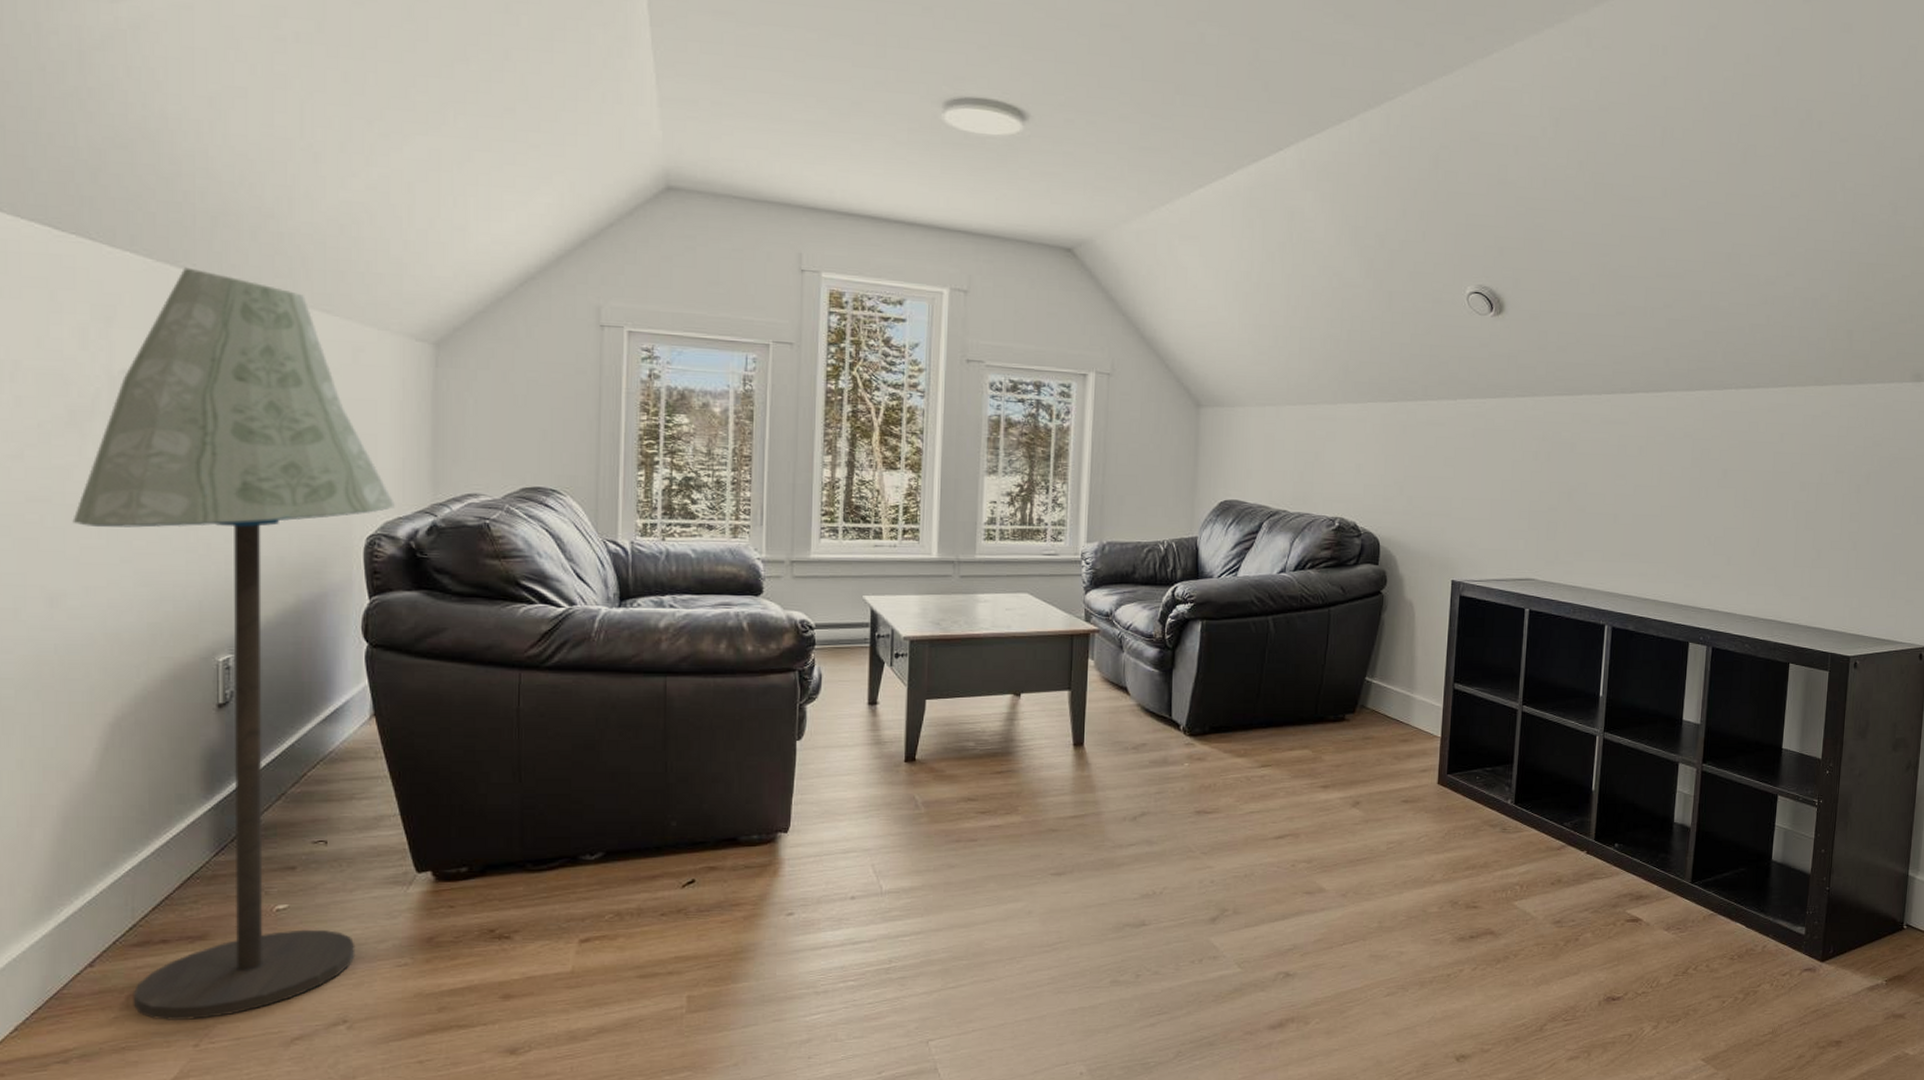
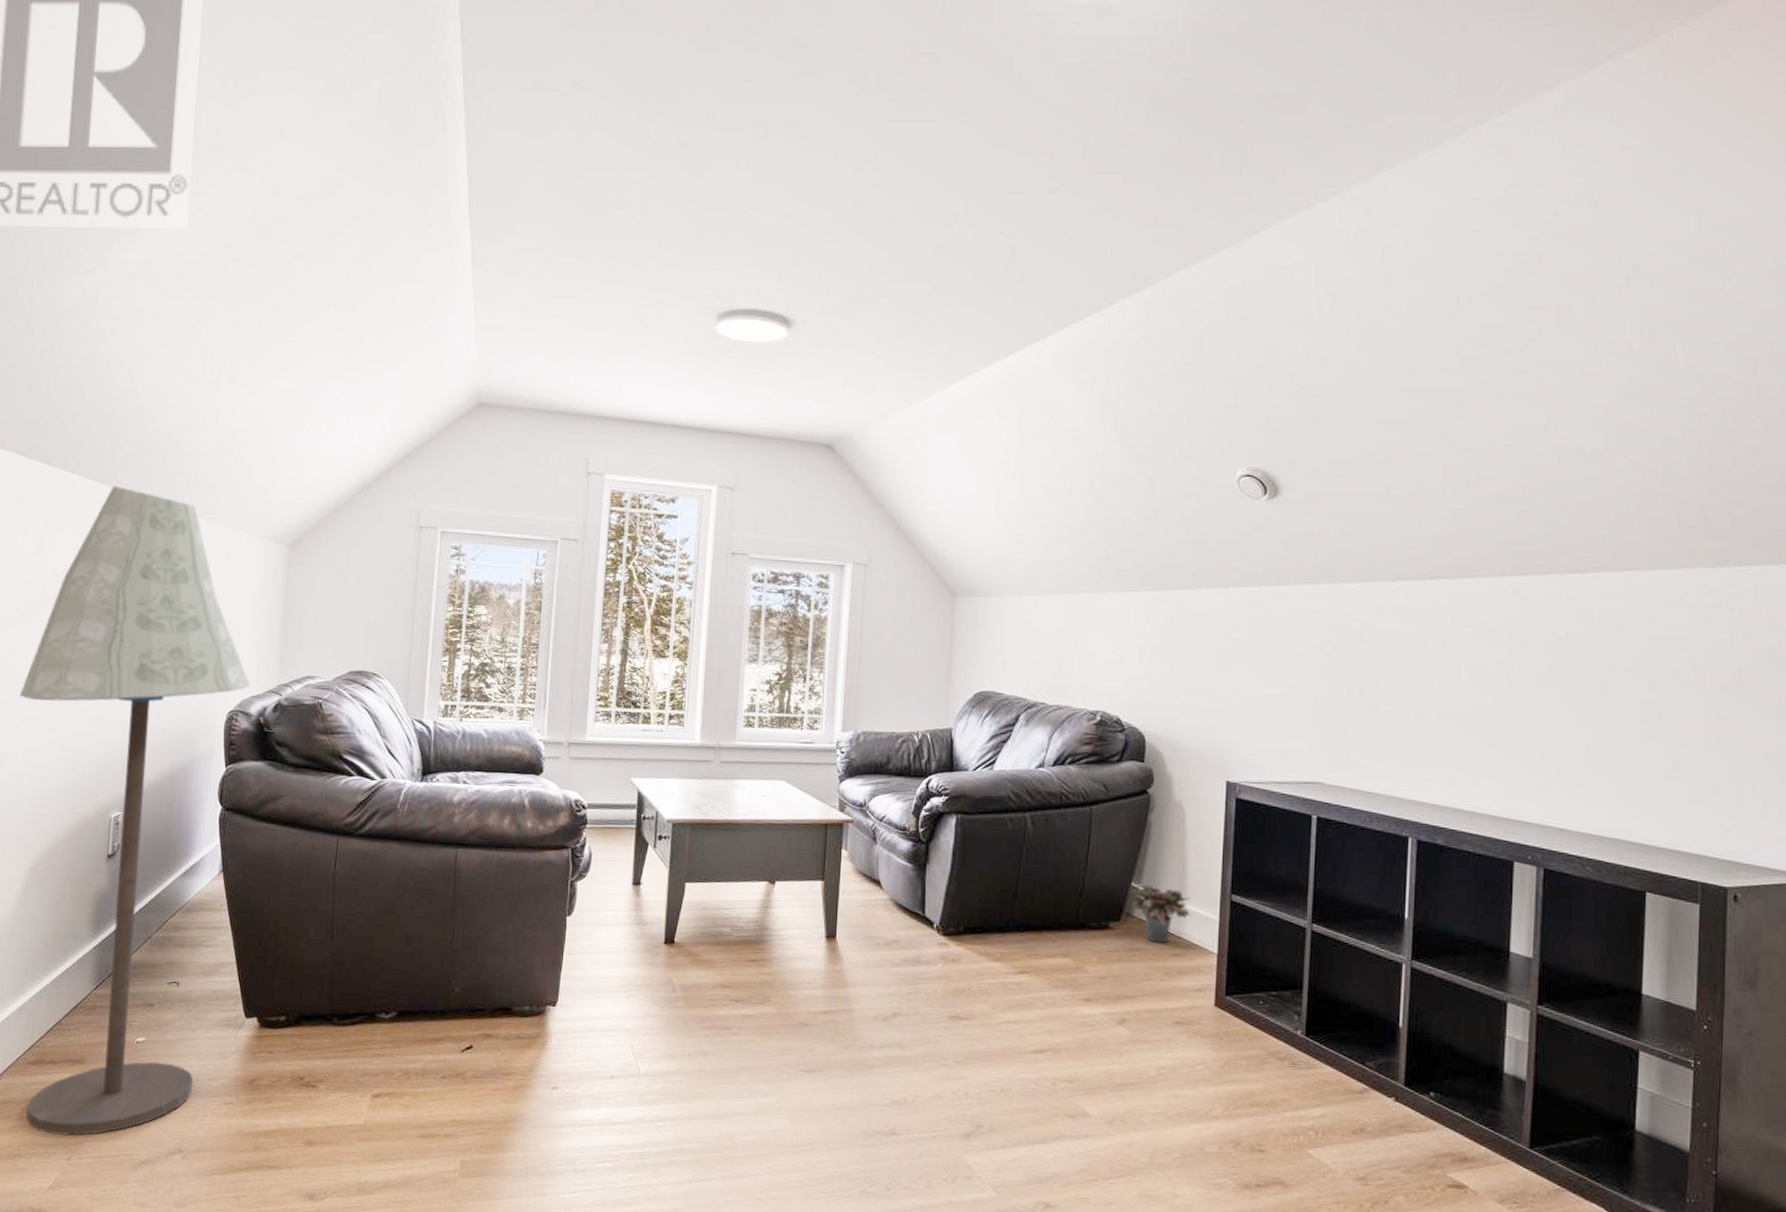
potted plant: none [1363,678,1419,731] -> present [1129,884,1192,944]

